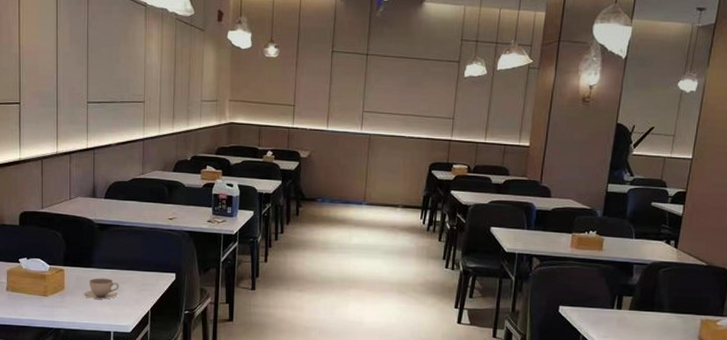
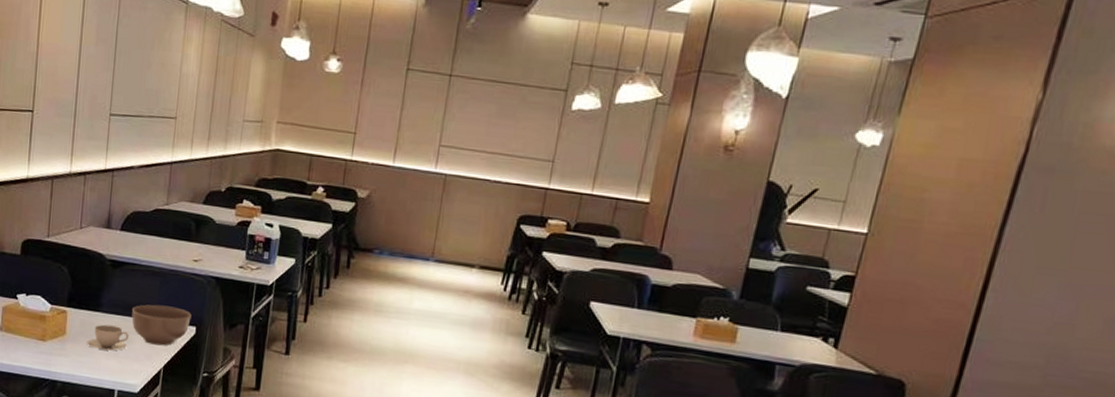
bowl: none [119,258,171,292] -> present [131,304,192,346]

